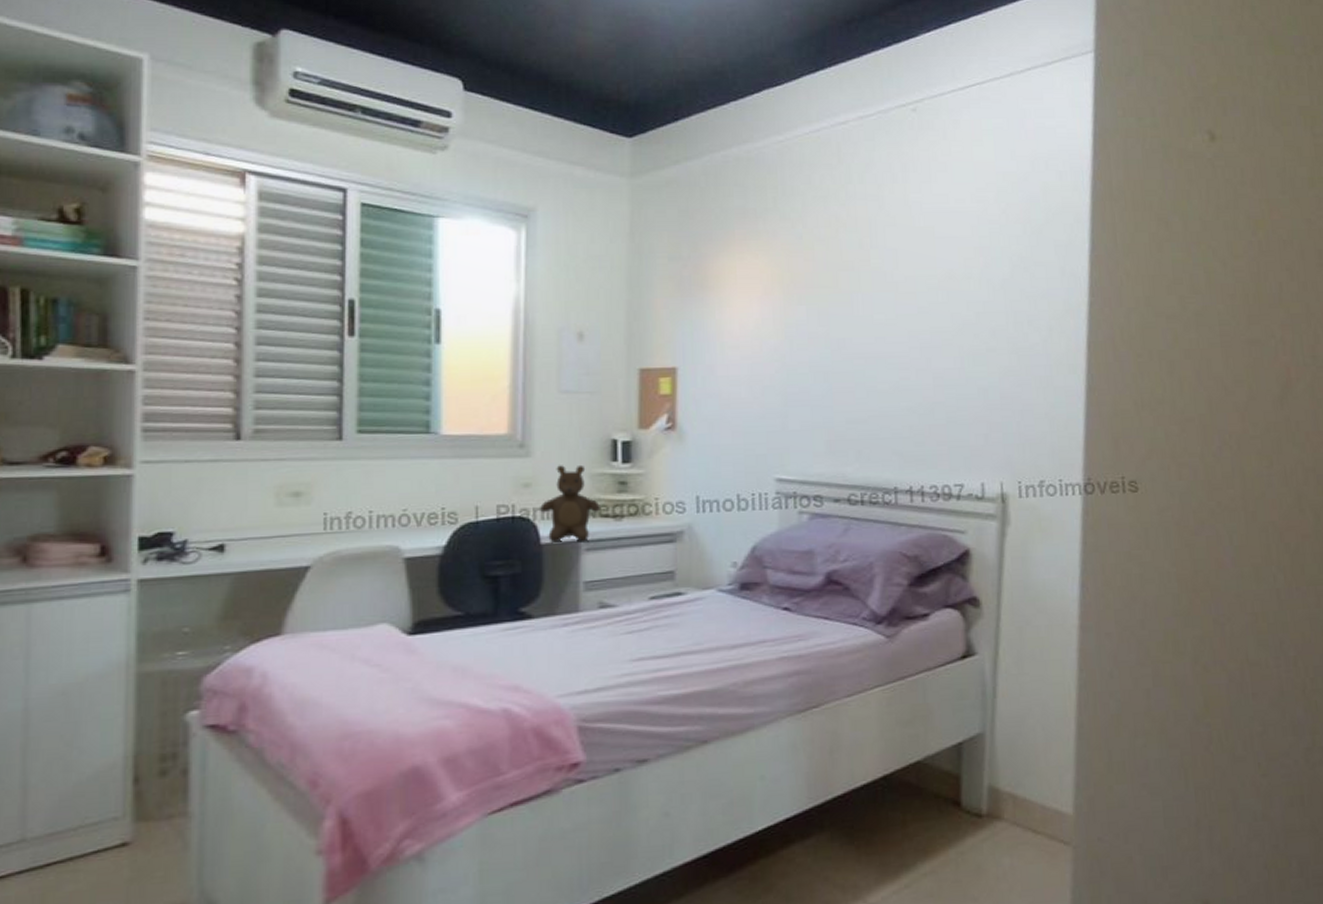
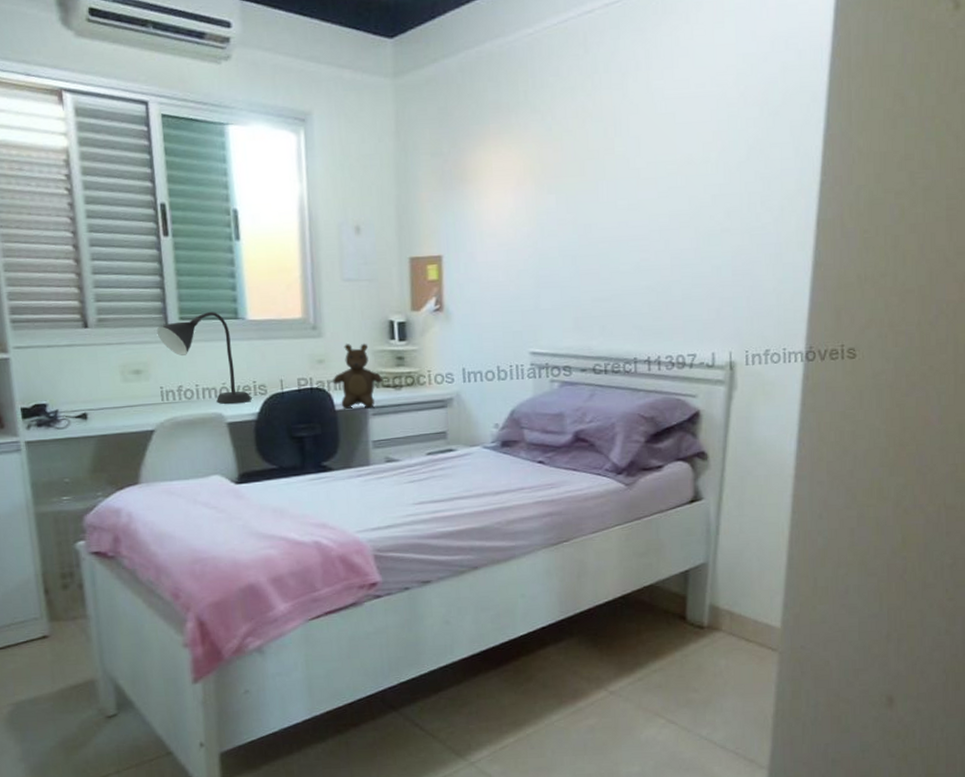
desk lamp: none [327,424,438,535] -> present [156,312,252,404]

